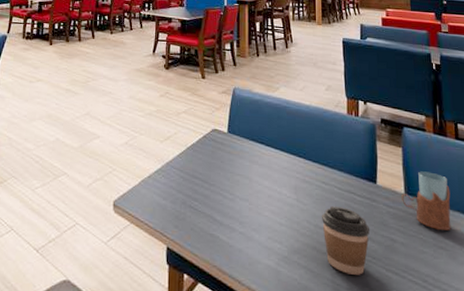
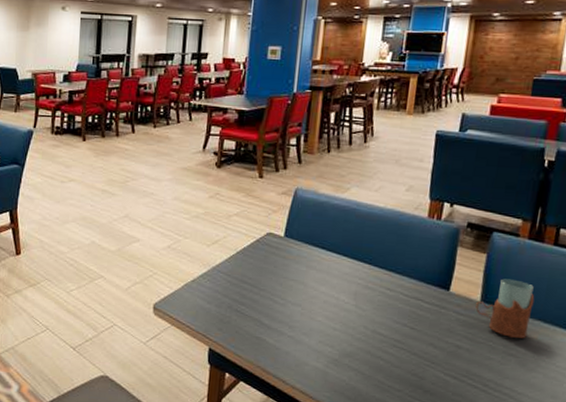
coffee cup: present [322,206,371,275] -> none [380,312,434,378]

